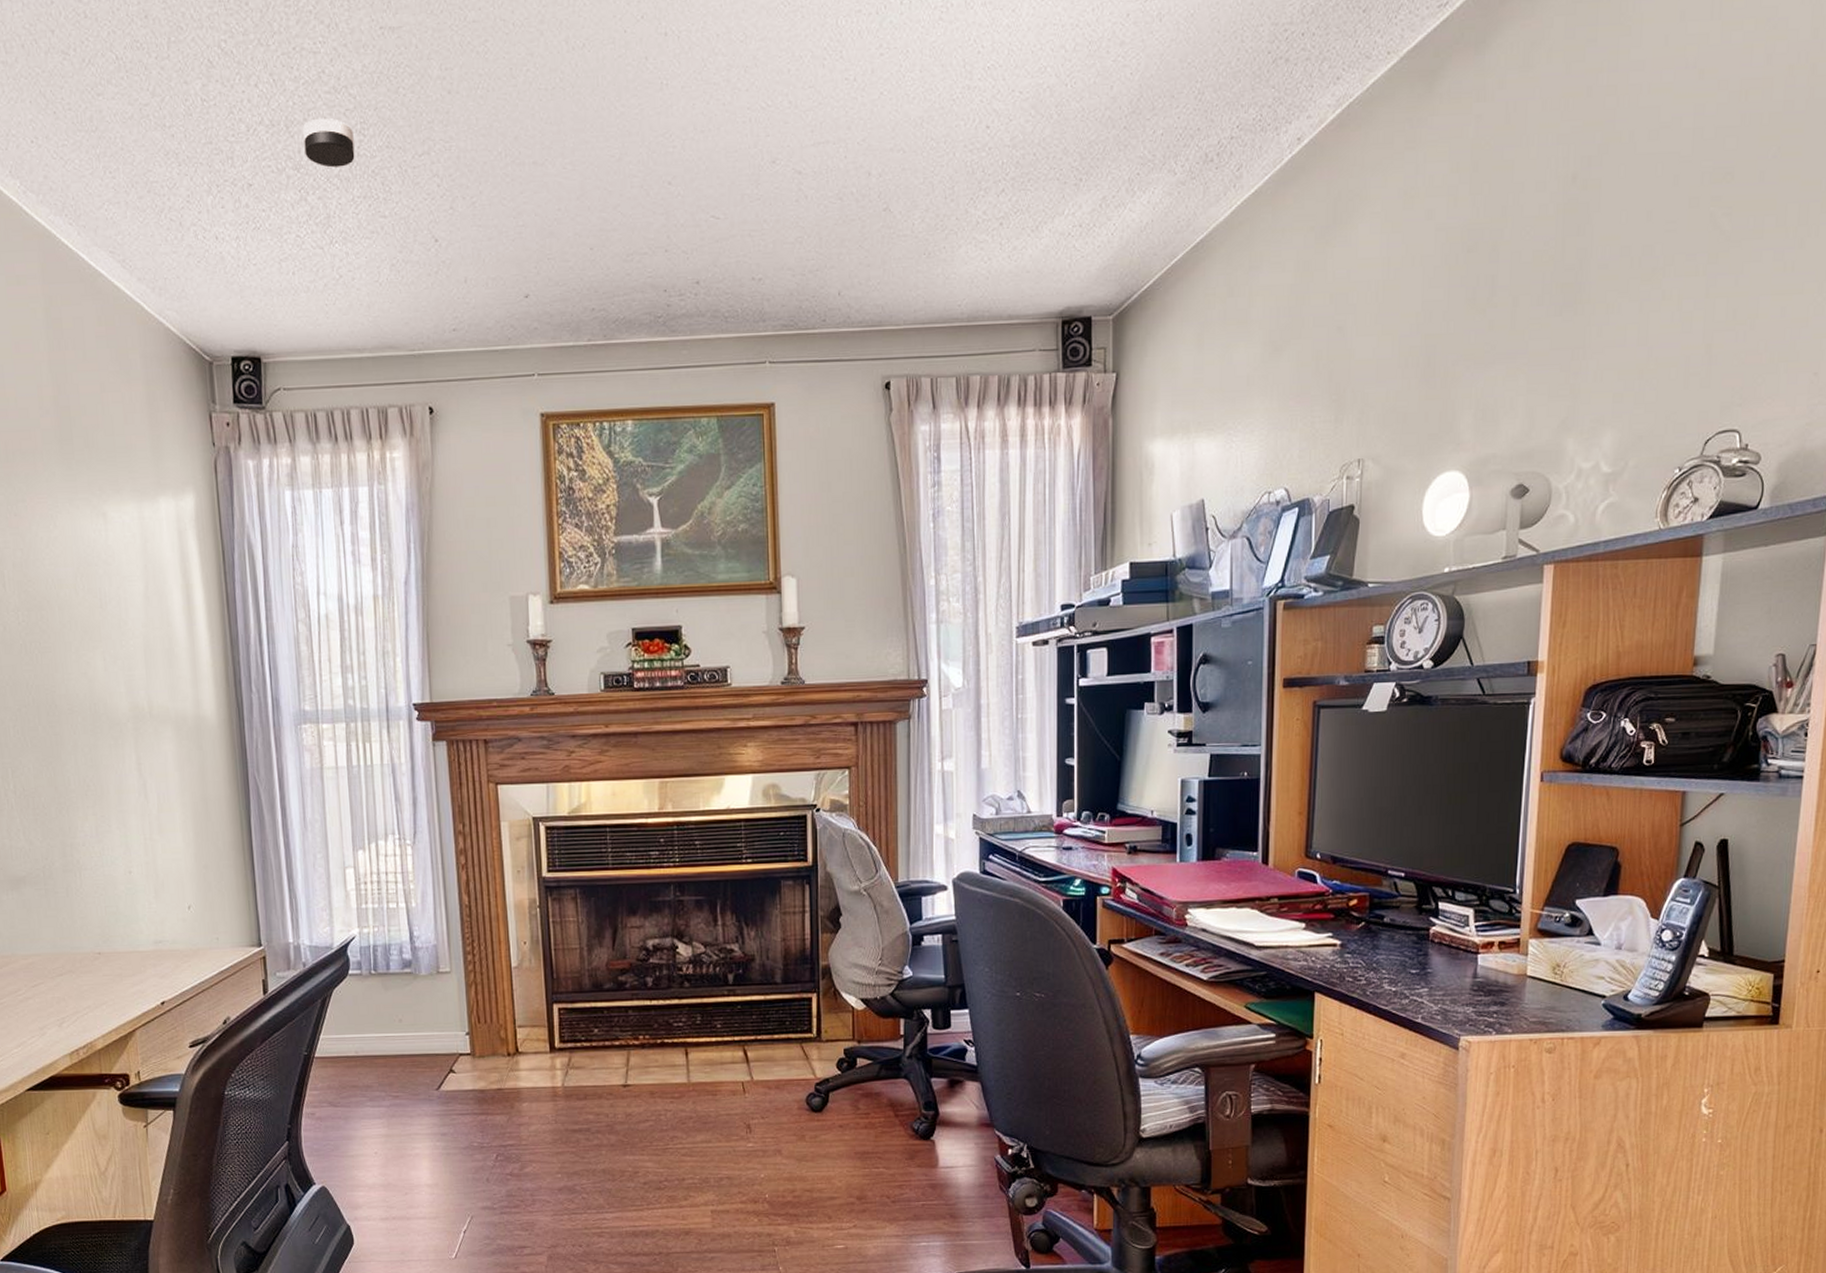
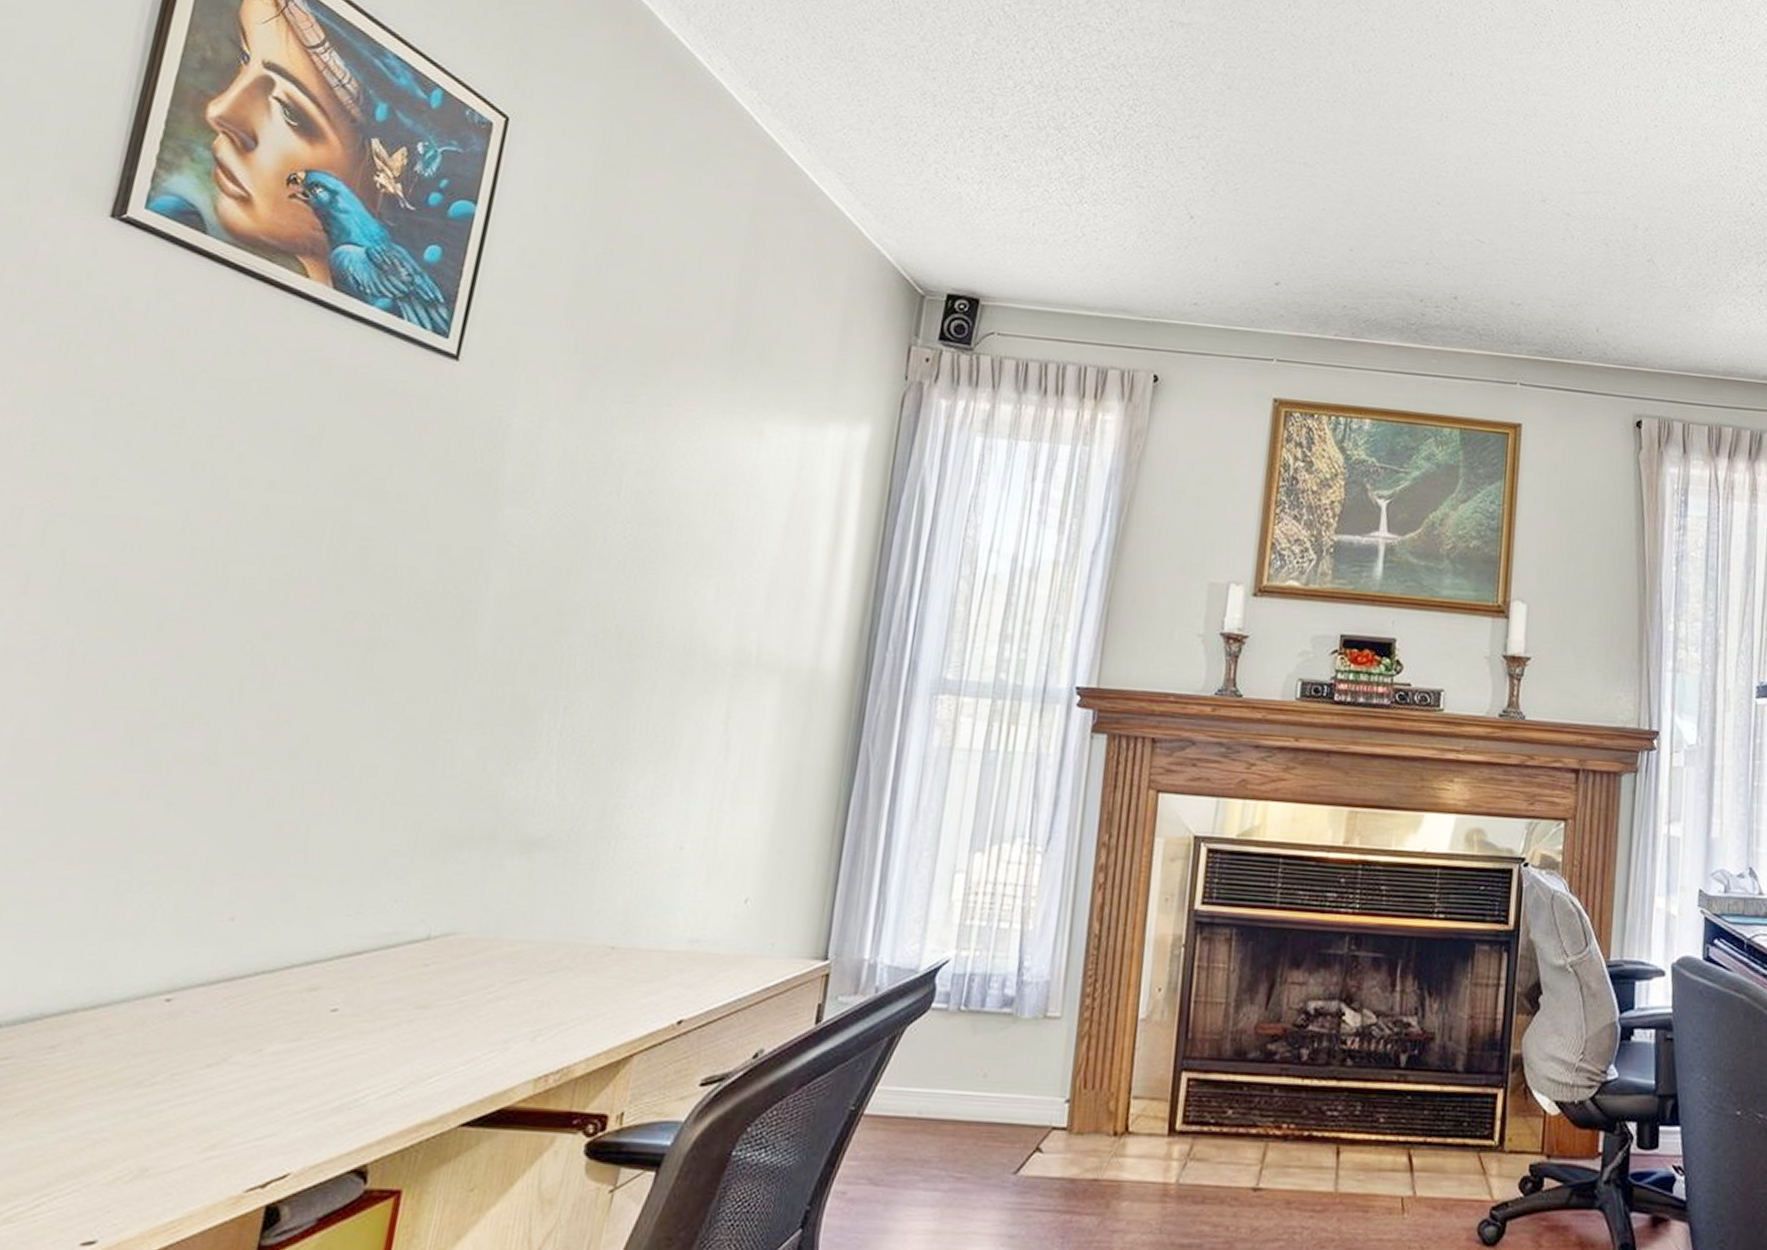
smoke detector: present [303,117,355,168] -> none [1070,88,1125,136]

